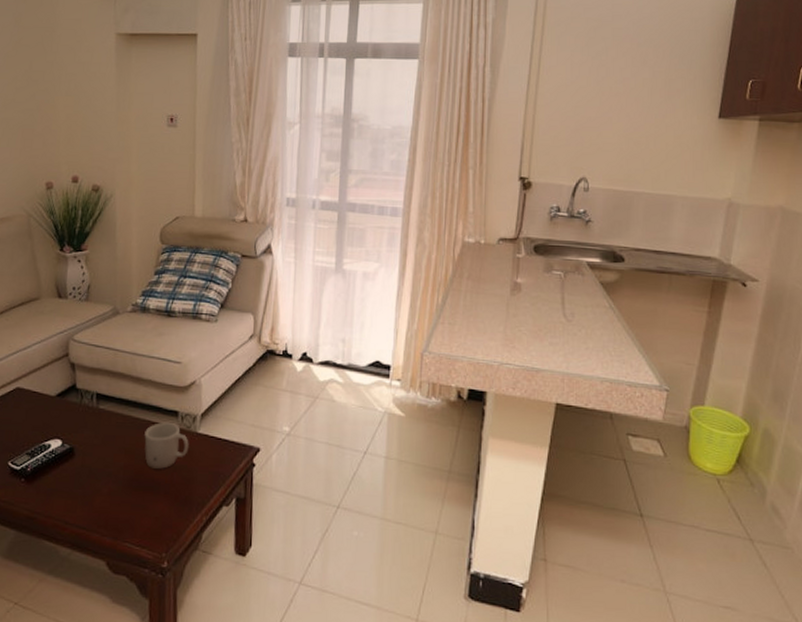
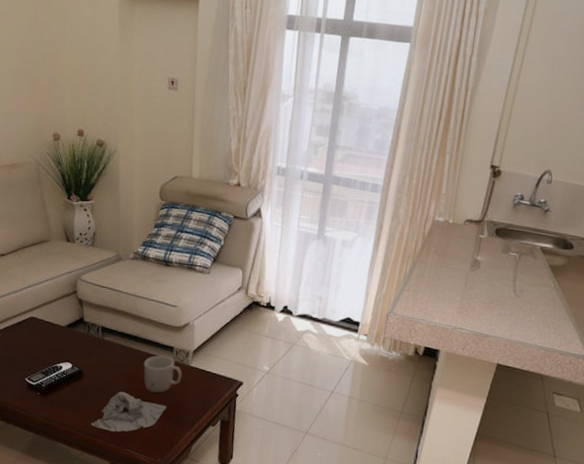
tissue: none [83,471,173,522] -> present [91,392,167,432]

